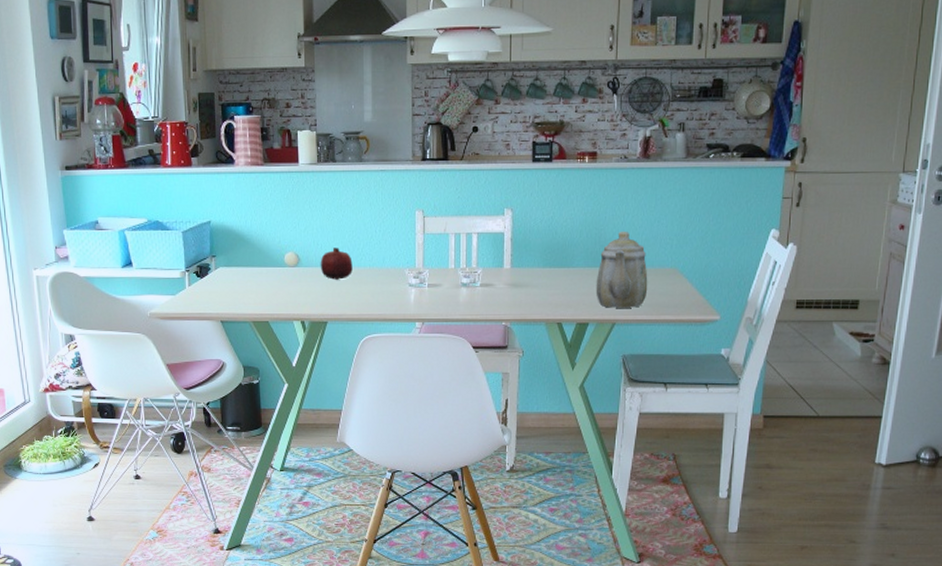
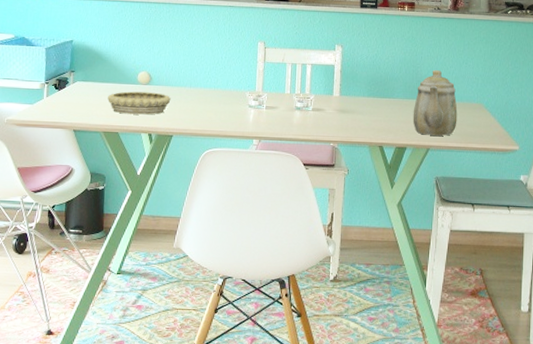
decorative bowl: none [254,275,323,301] -> present [108,91,171,115]
fruit: present [320,247,353,280] -> none [169,70,199,98]

